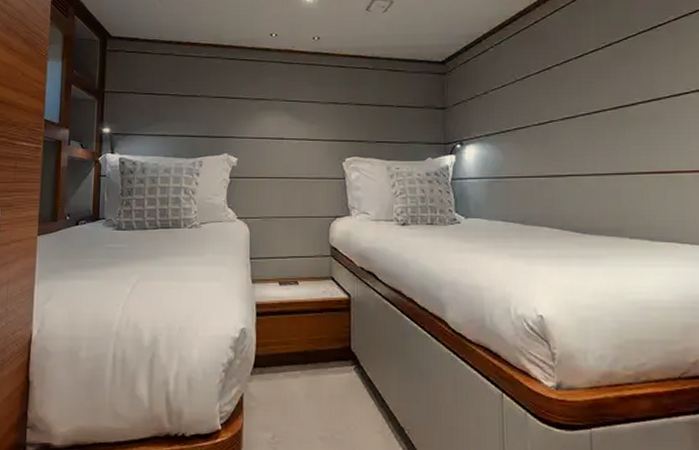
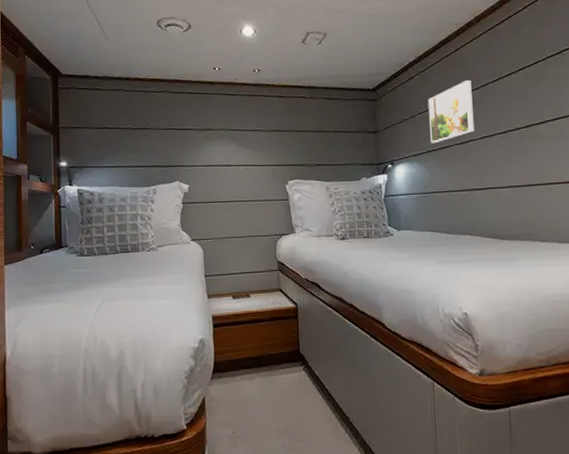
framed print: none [502,55,555,123] -> present [427,80,474,144]

